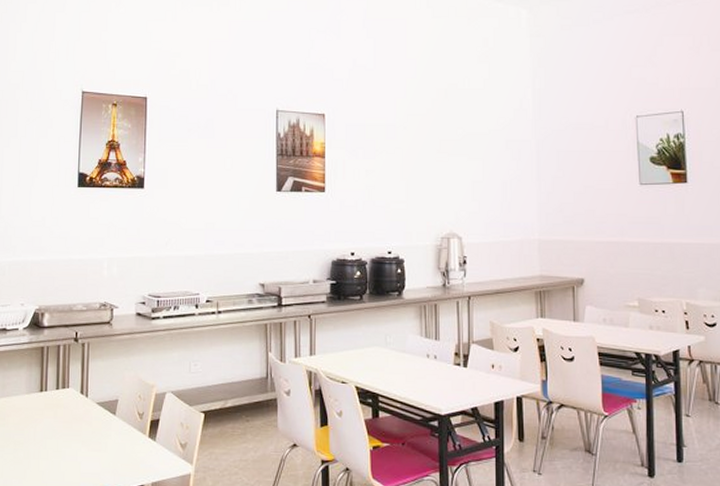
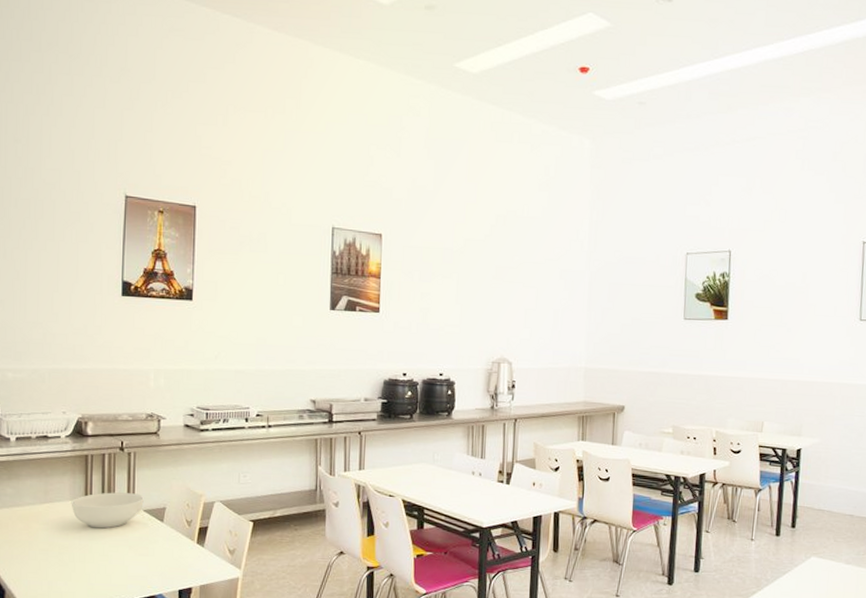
bowl: none [27,385,98,423] -> present [71,492,145,529]

